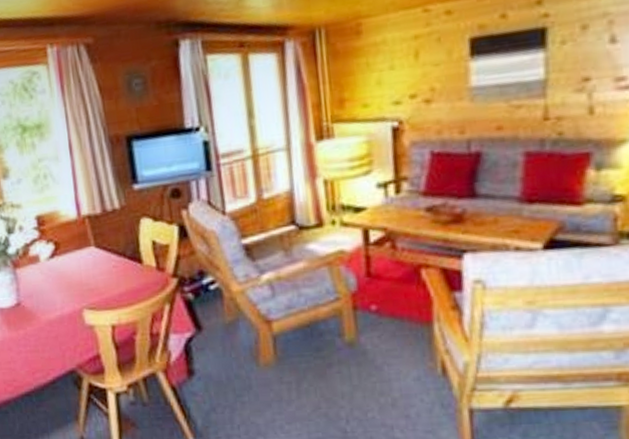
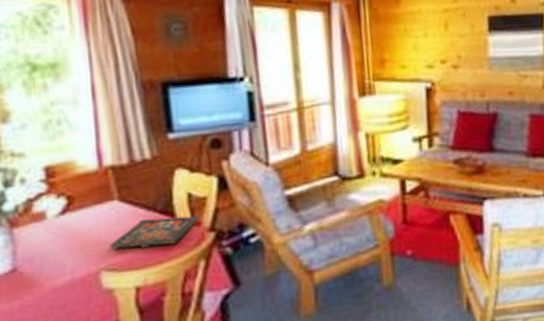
board game: none [88,262,163,290] -> present [109,215,200,249]

